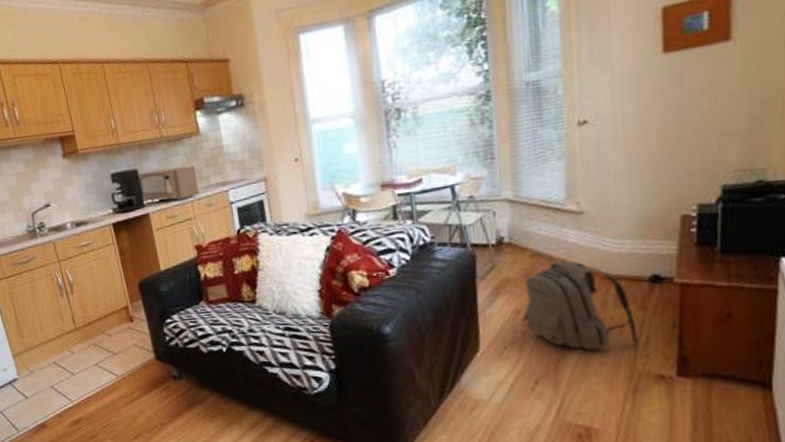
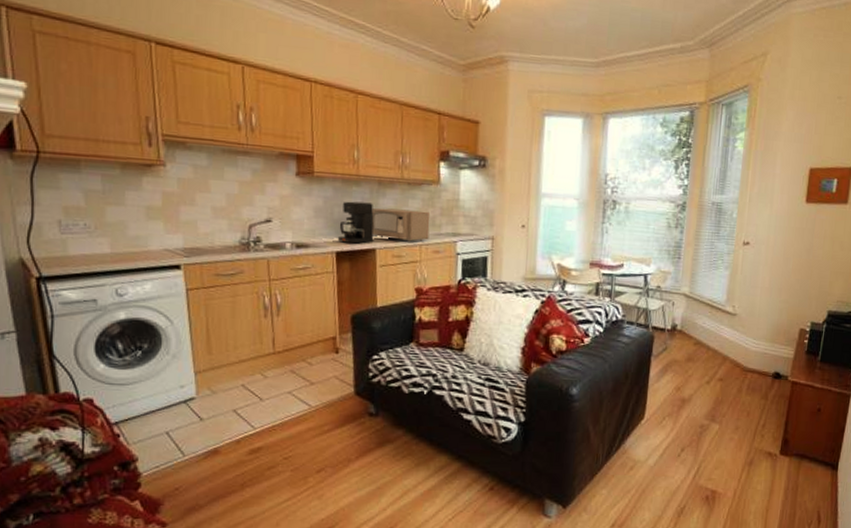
backpack: present [522,260,640,350] -> none [680,351,759,427]

